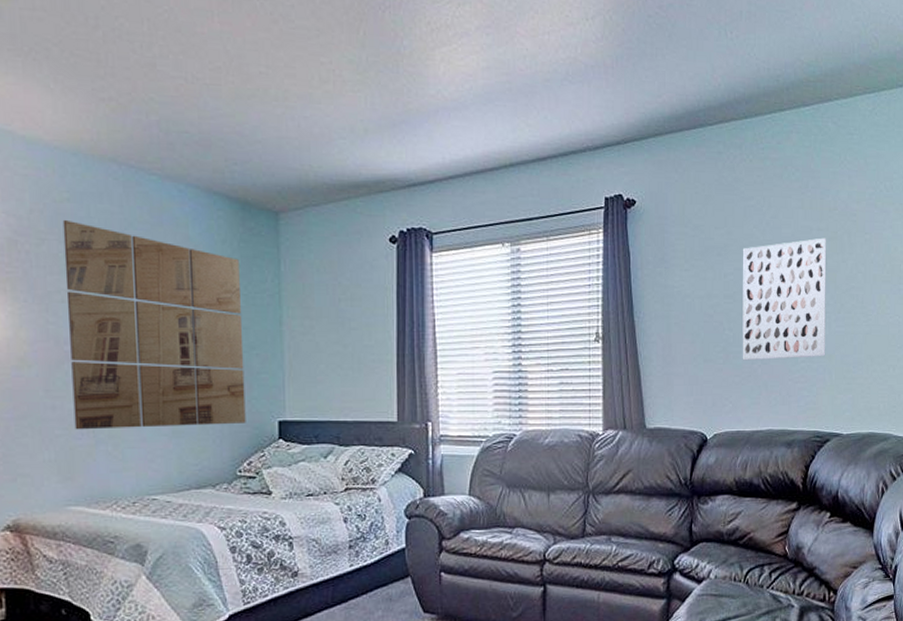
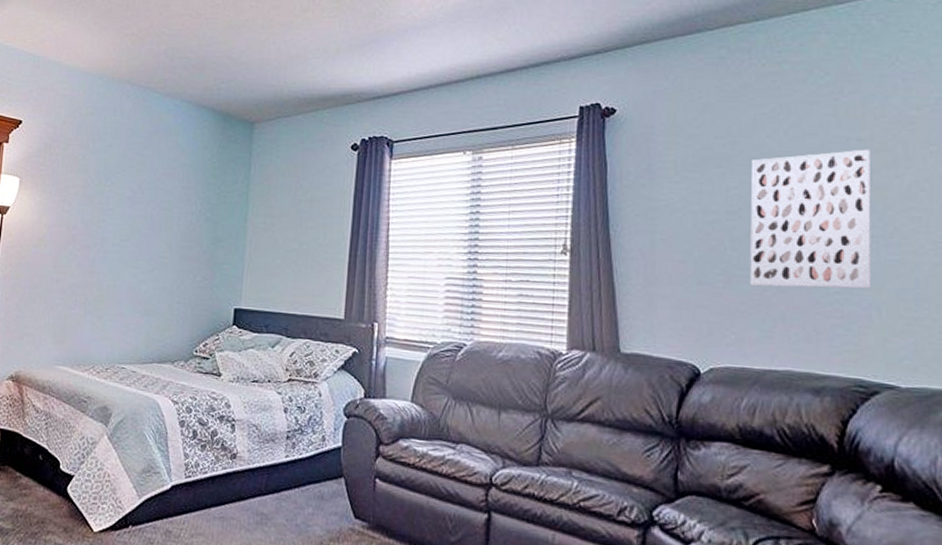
wall art: present [62,219,246,430] -> none [71,129,216,308]

